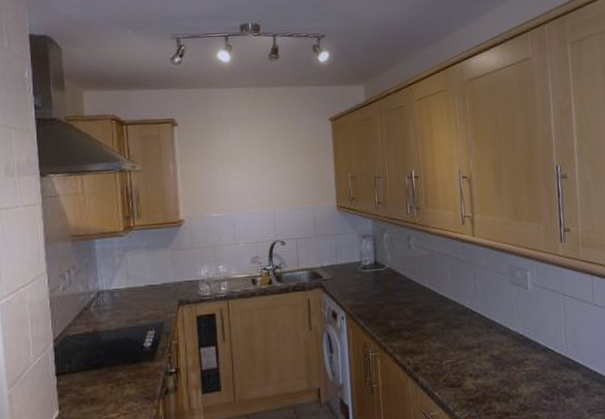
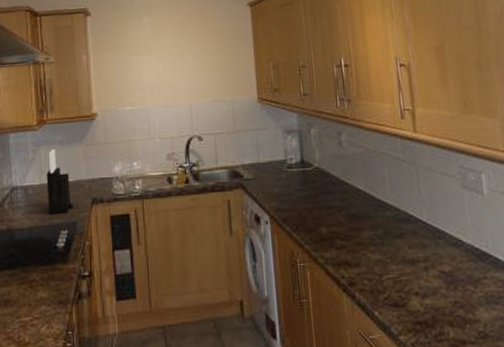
knife block: none [133,254,160,316] -> present [46,149,73,214]

